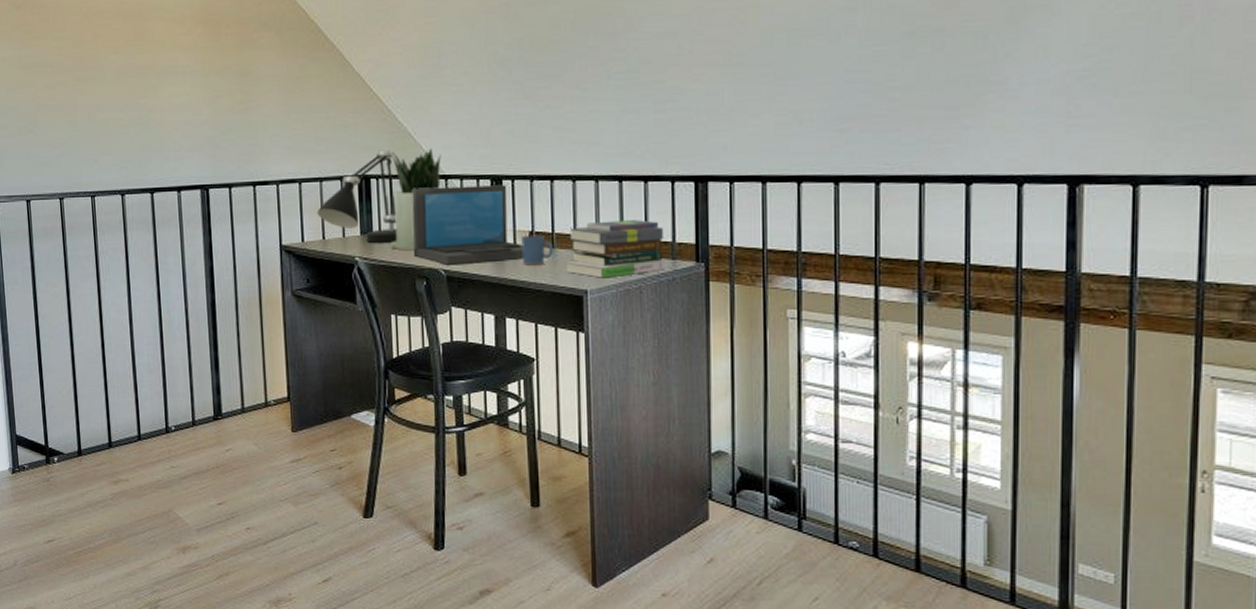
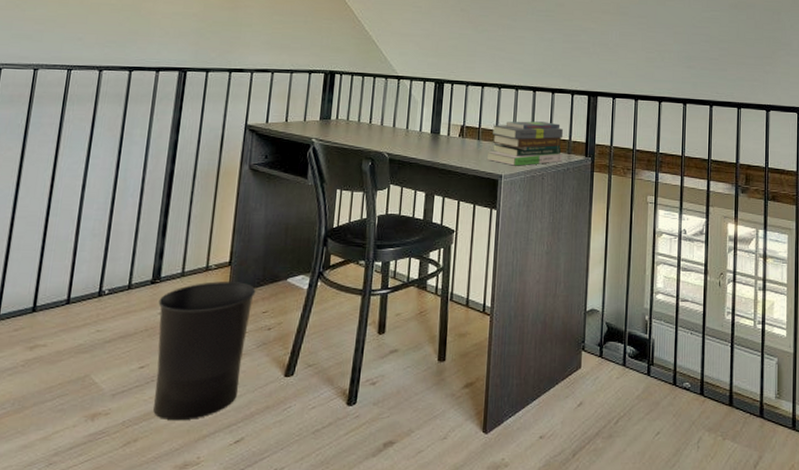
waste bin: none [224,418,320,558] -> present [153,281,256,421]
desk lamp: present [317,149,398,244] -> none [283,51,358,129]
planter: present [391,148,441,251] -> none [345,53,397,136]
laptop: present [412,185,523,265] -> none [363,84,455,150]
mug: present [521,235,554,265] -> none [453,128,479,153]

